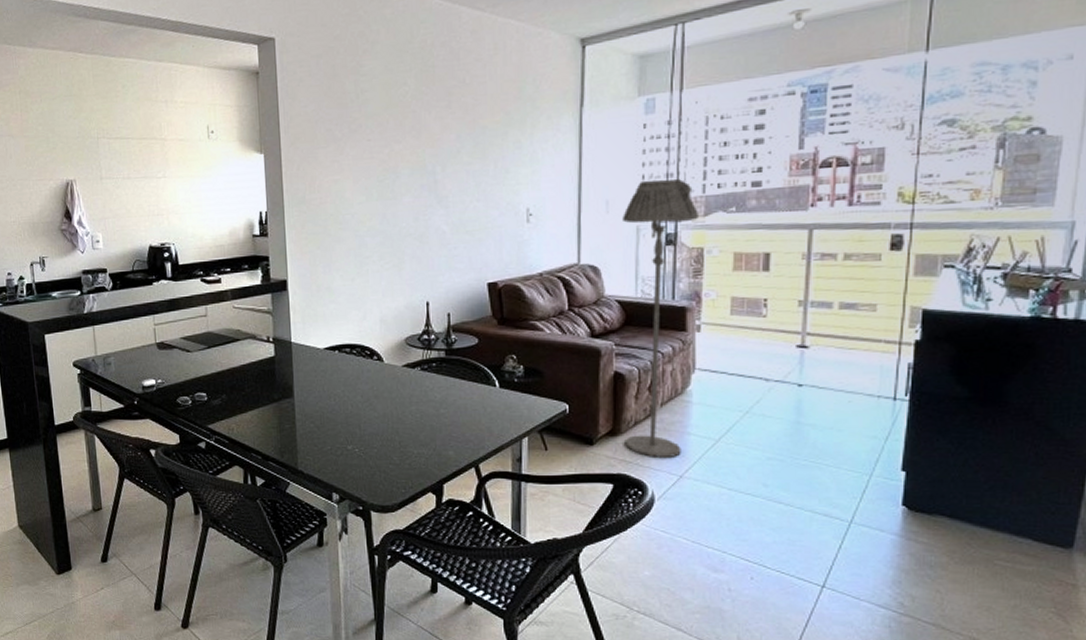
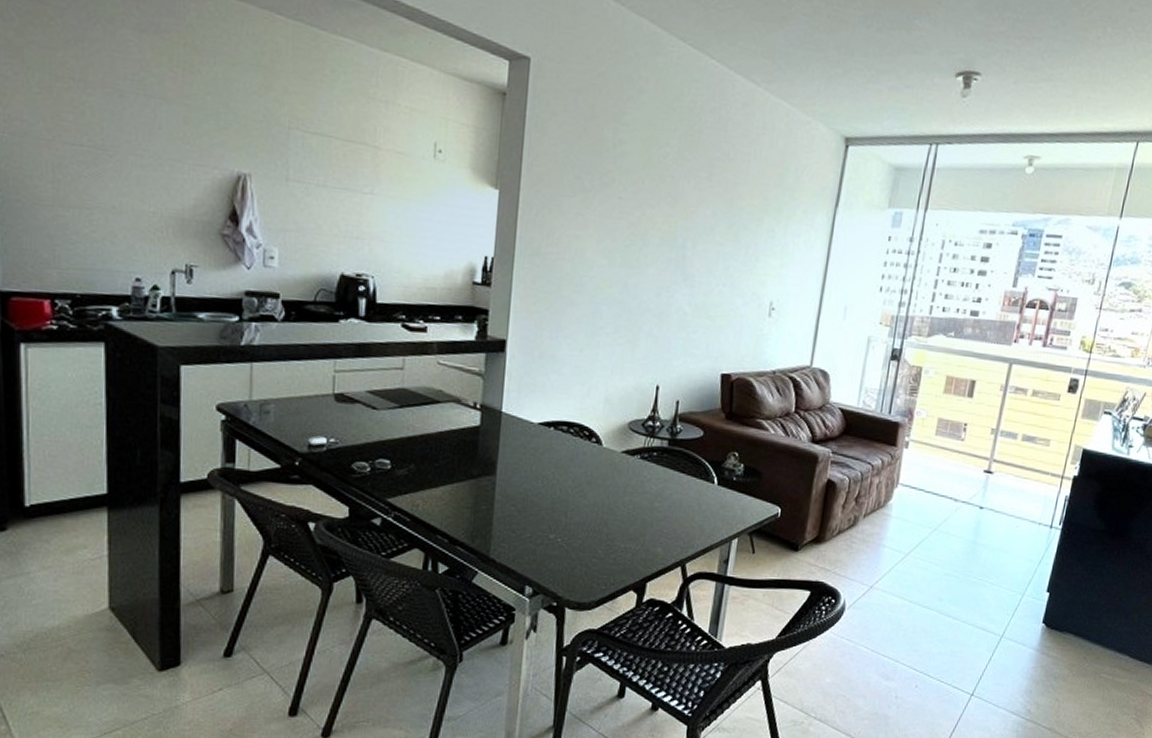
floor lamp: present [623,179,698,457] -> none [826,292,923,568]

